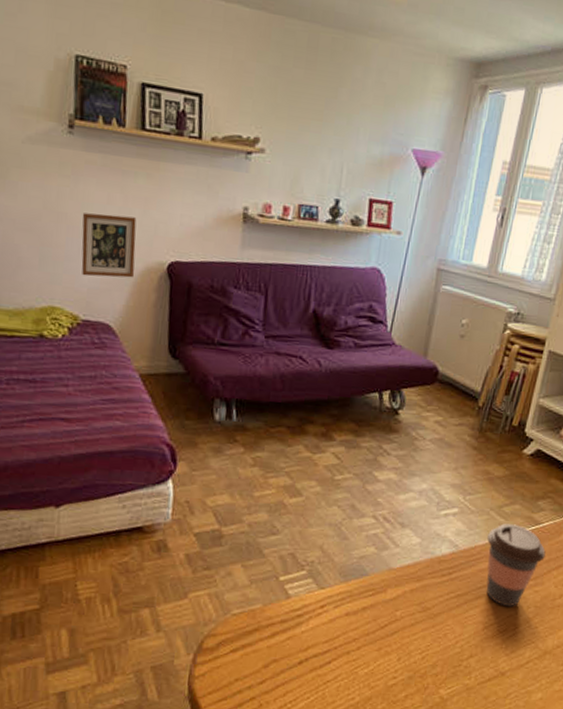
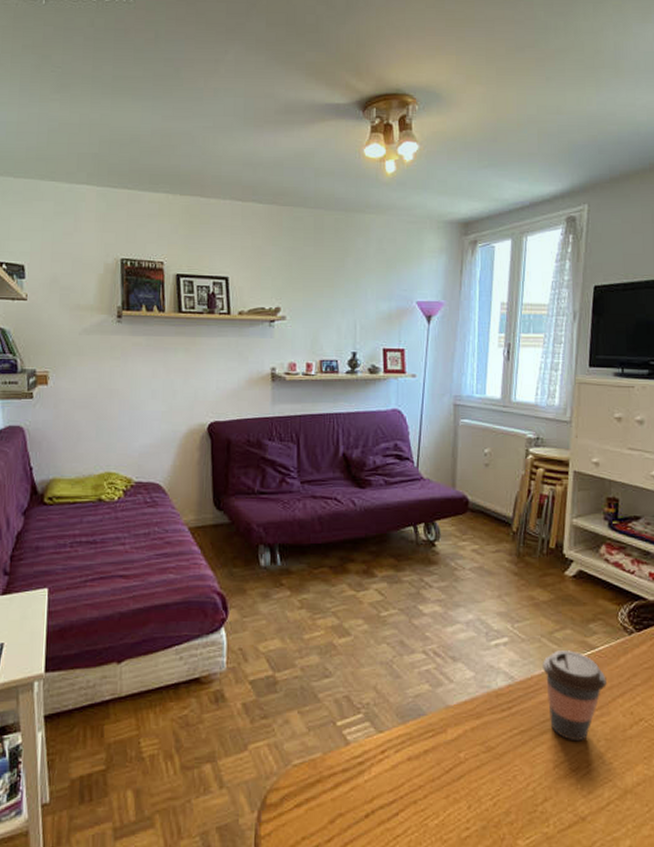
picture frame: present [81,213,137,278] -> none [131,386,180,443]

